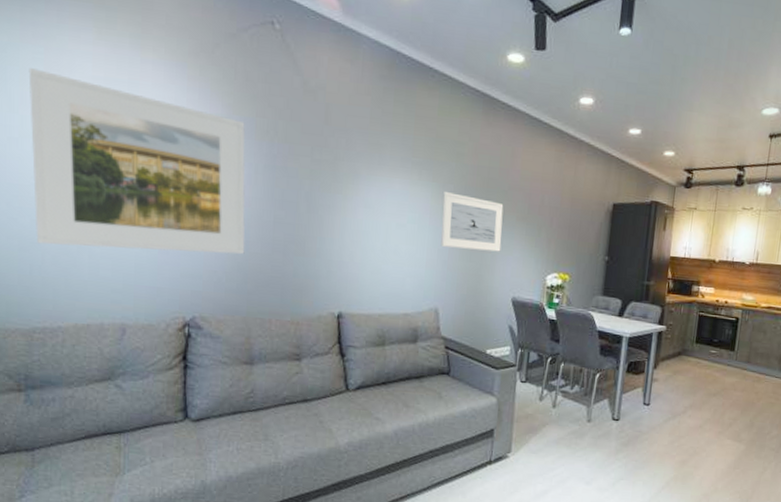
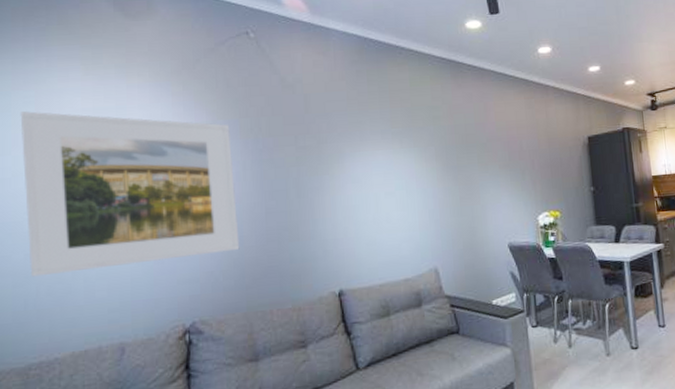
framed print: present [441,192,504,252] -> none [426,154,490,206]

